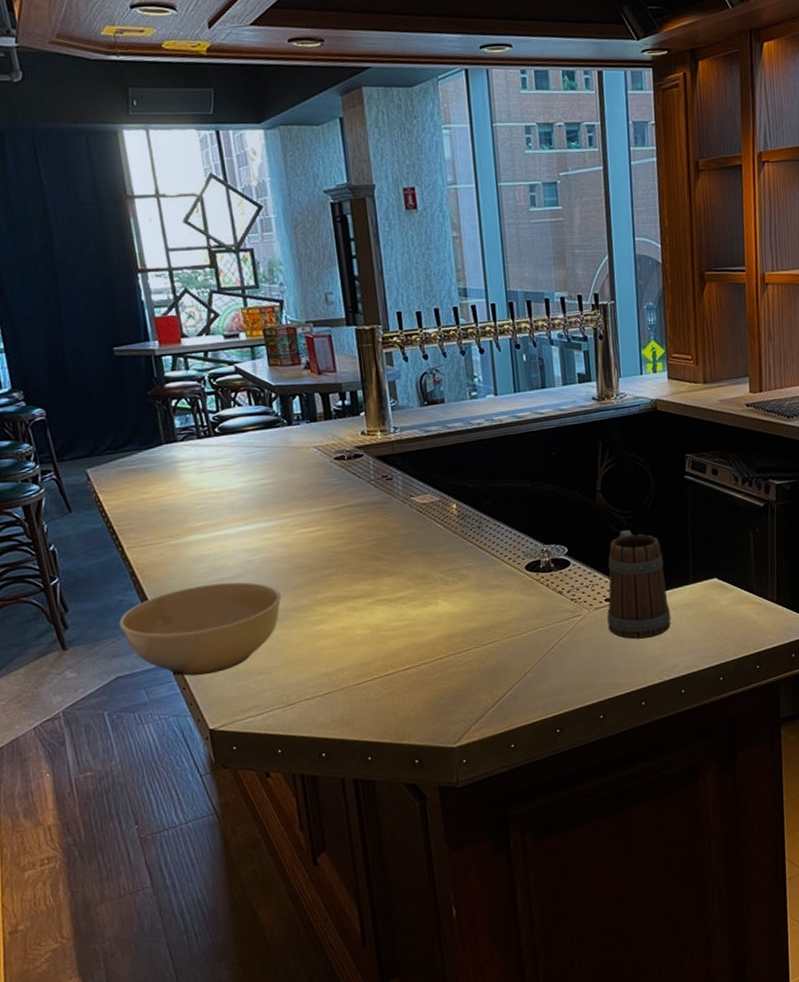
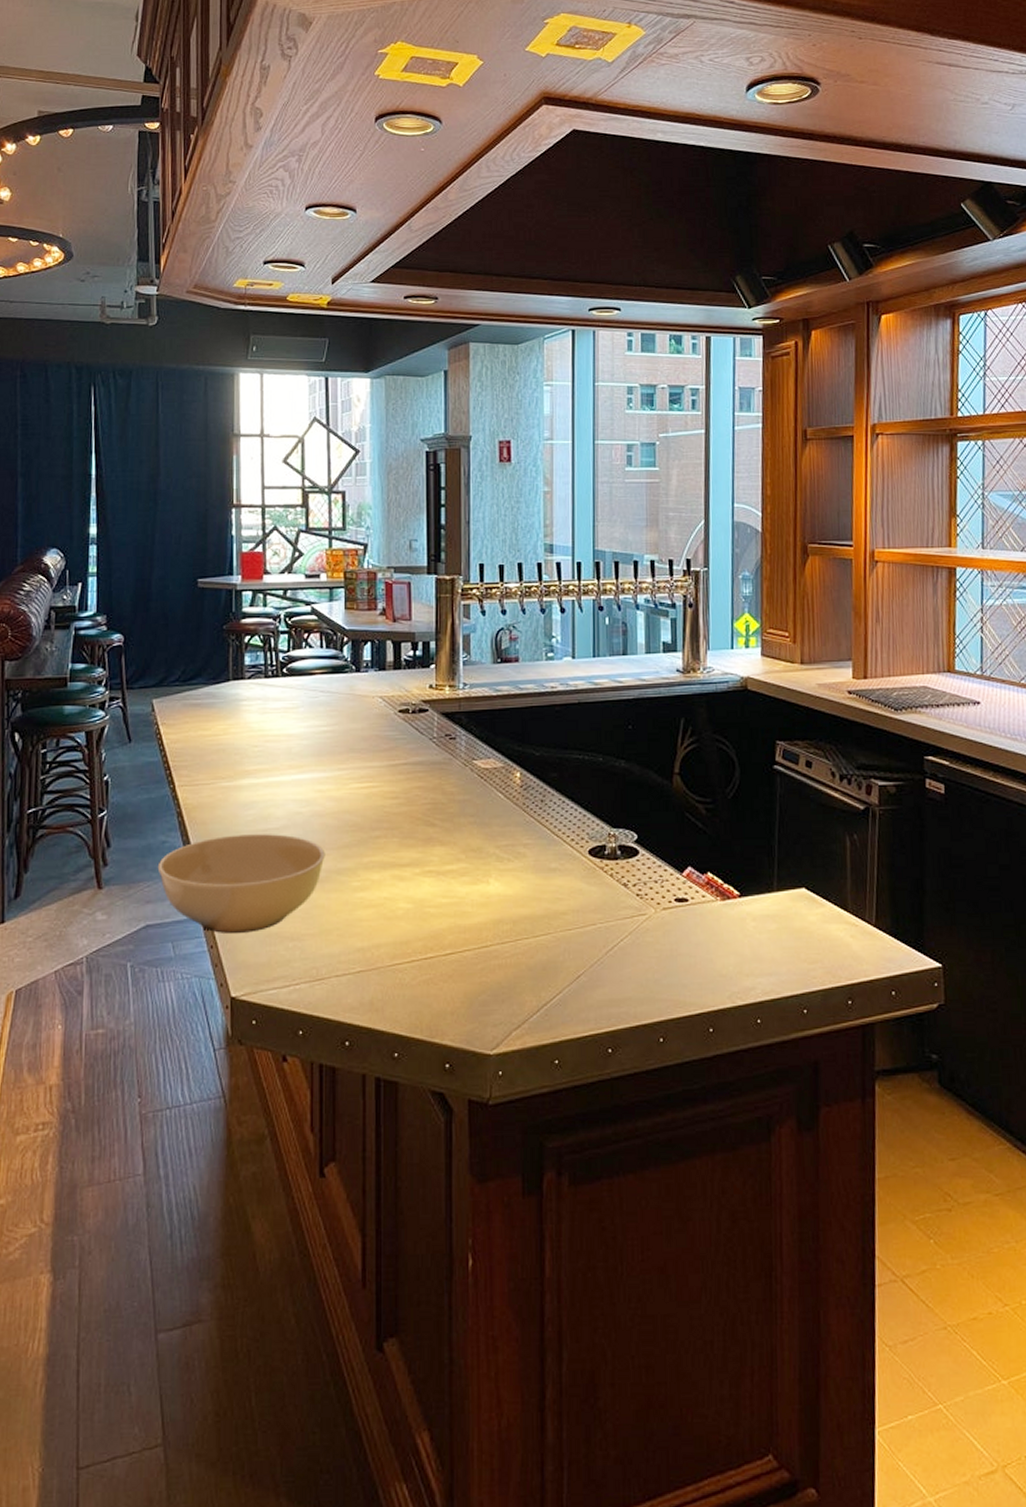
beer mug: present [607,530,671,640] -> none [675,821,750,951]

